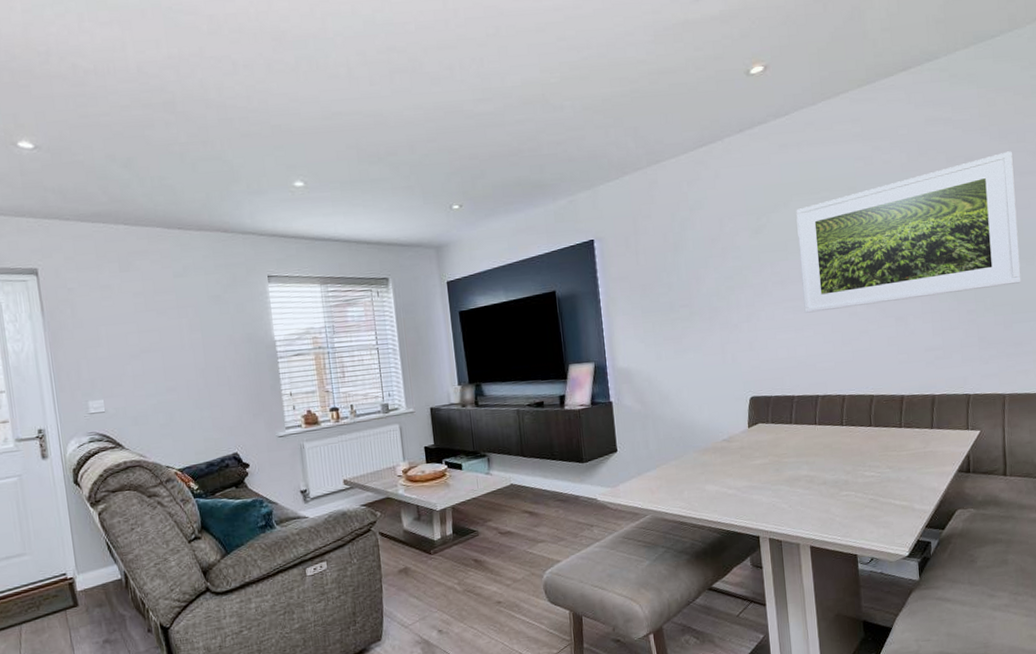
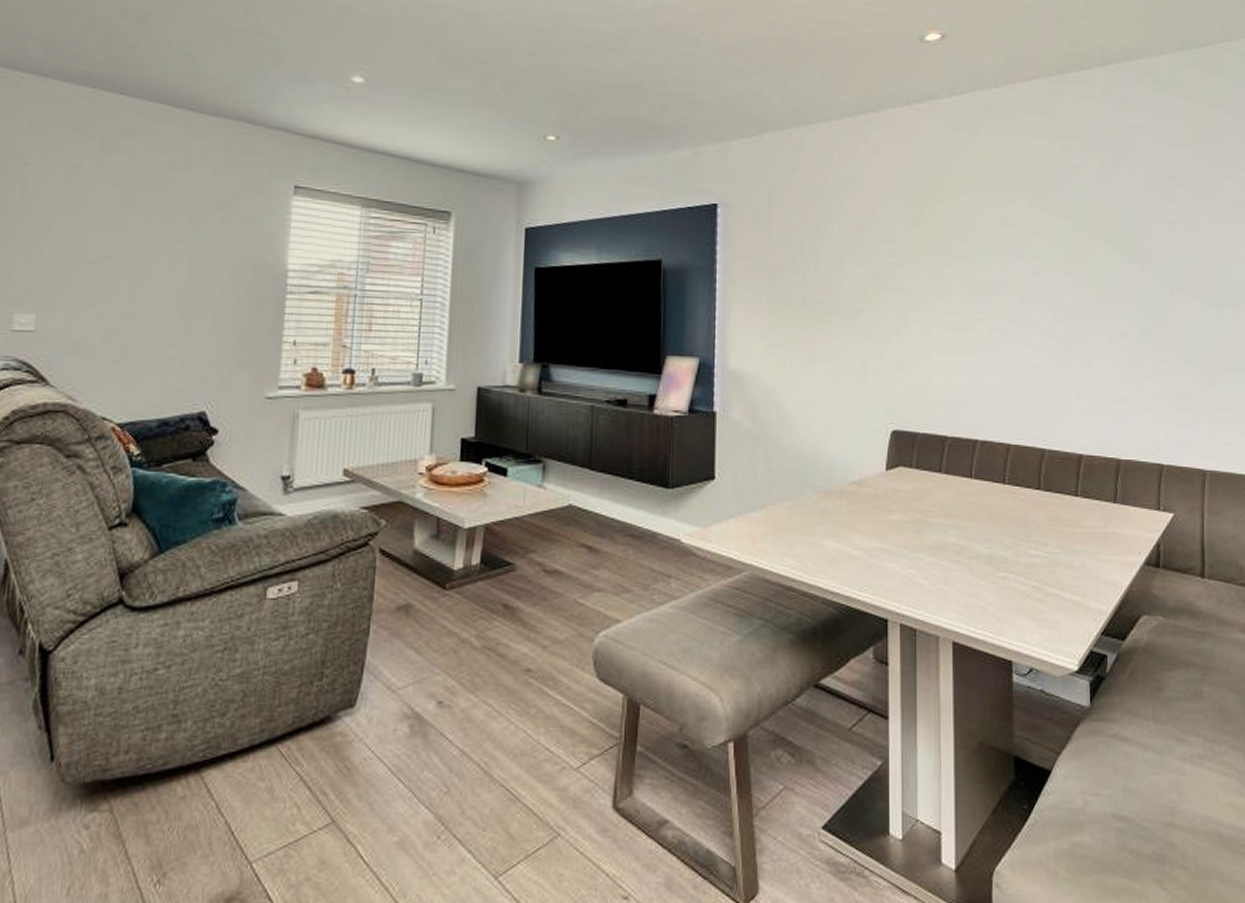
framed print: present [796,151,1022,313] -> none [966,176,1228,335]

